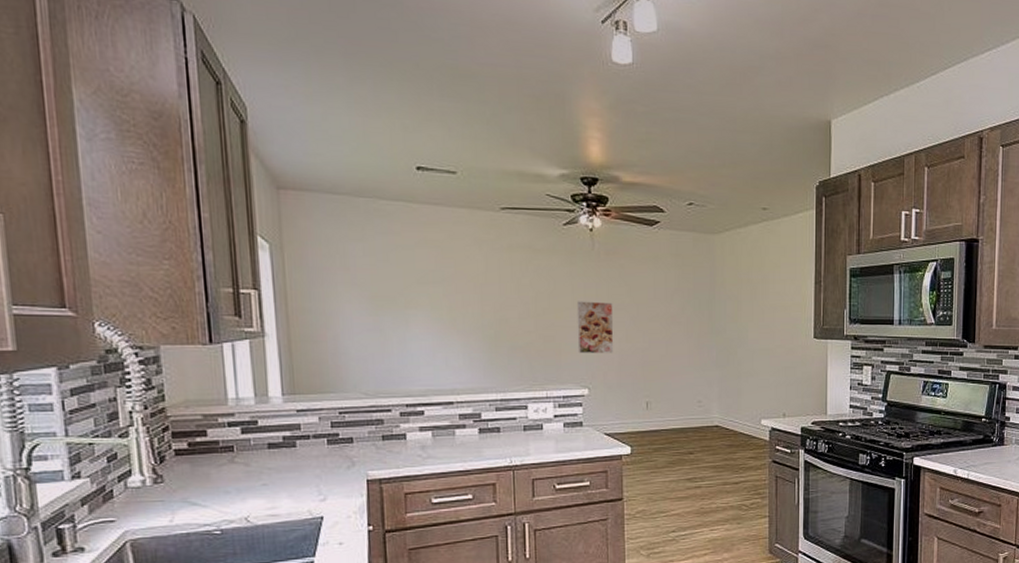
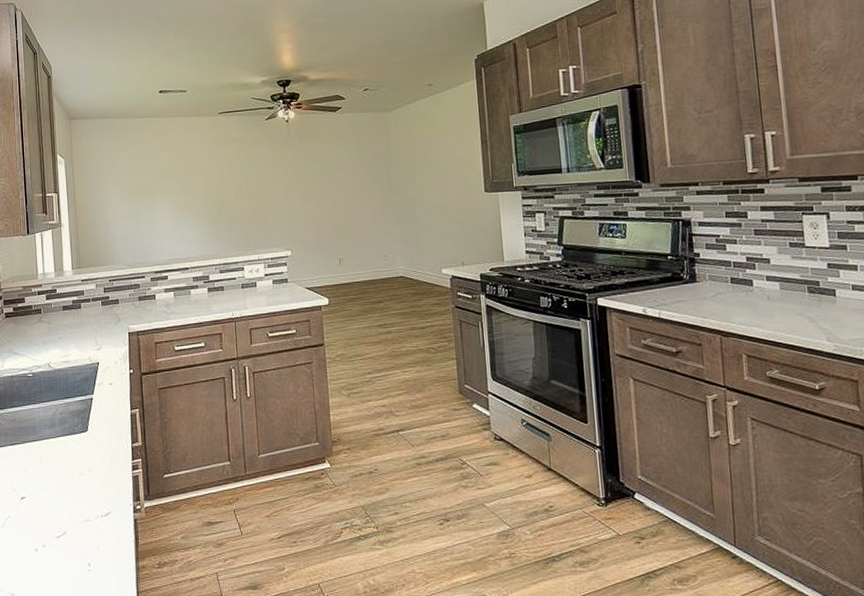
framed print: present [576,301,614,353] -> none [278,177,310,221]

